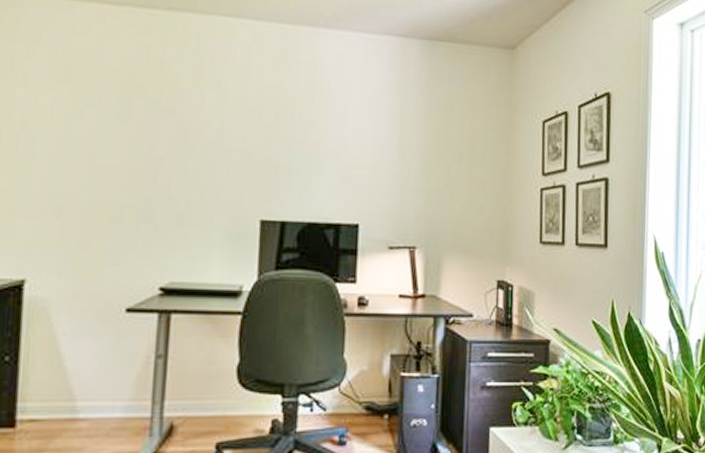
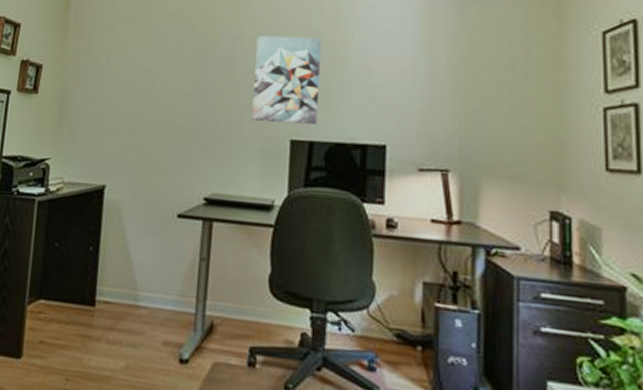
wall art: none [216,103,294,203] -> present [251,35,321,124]

